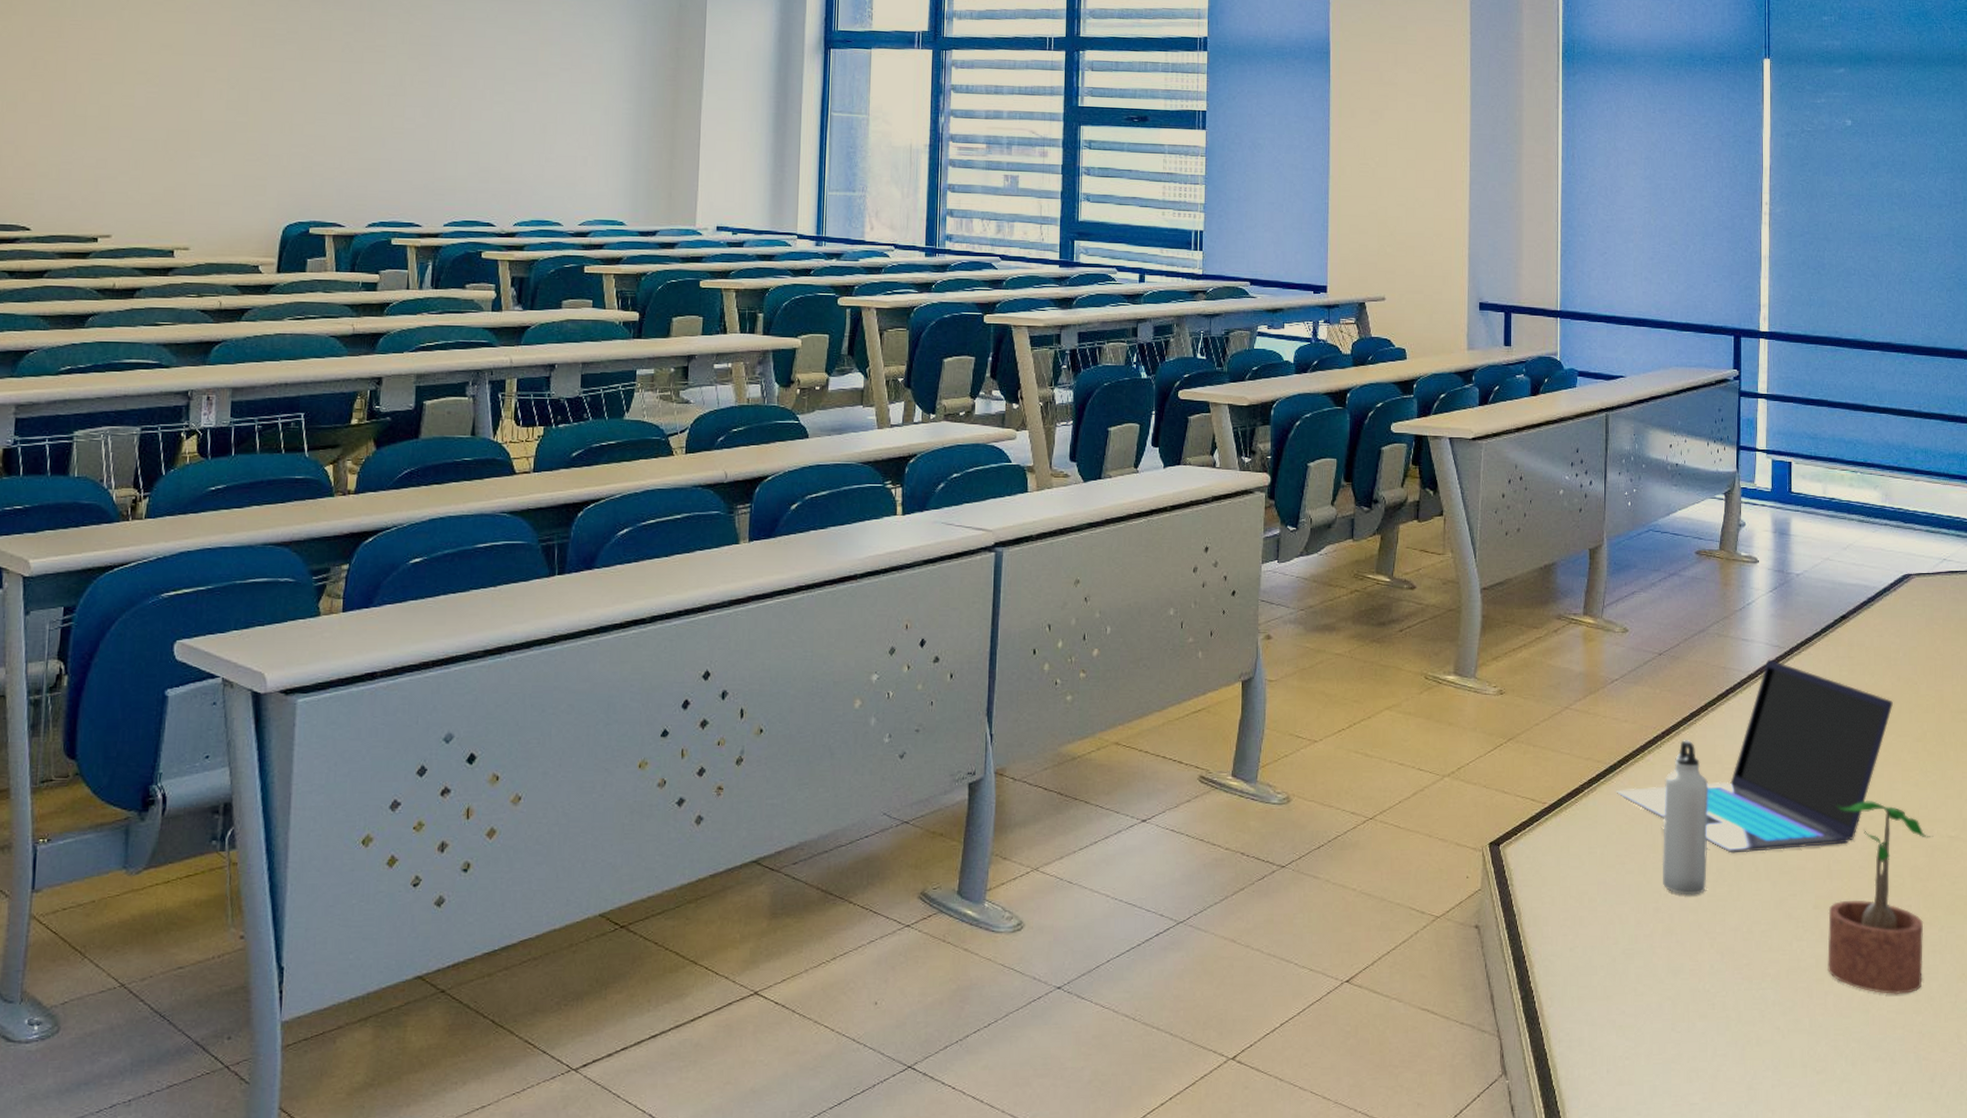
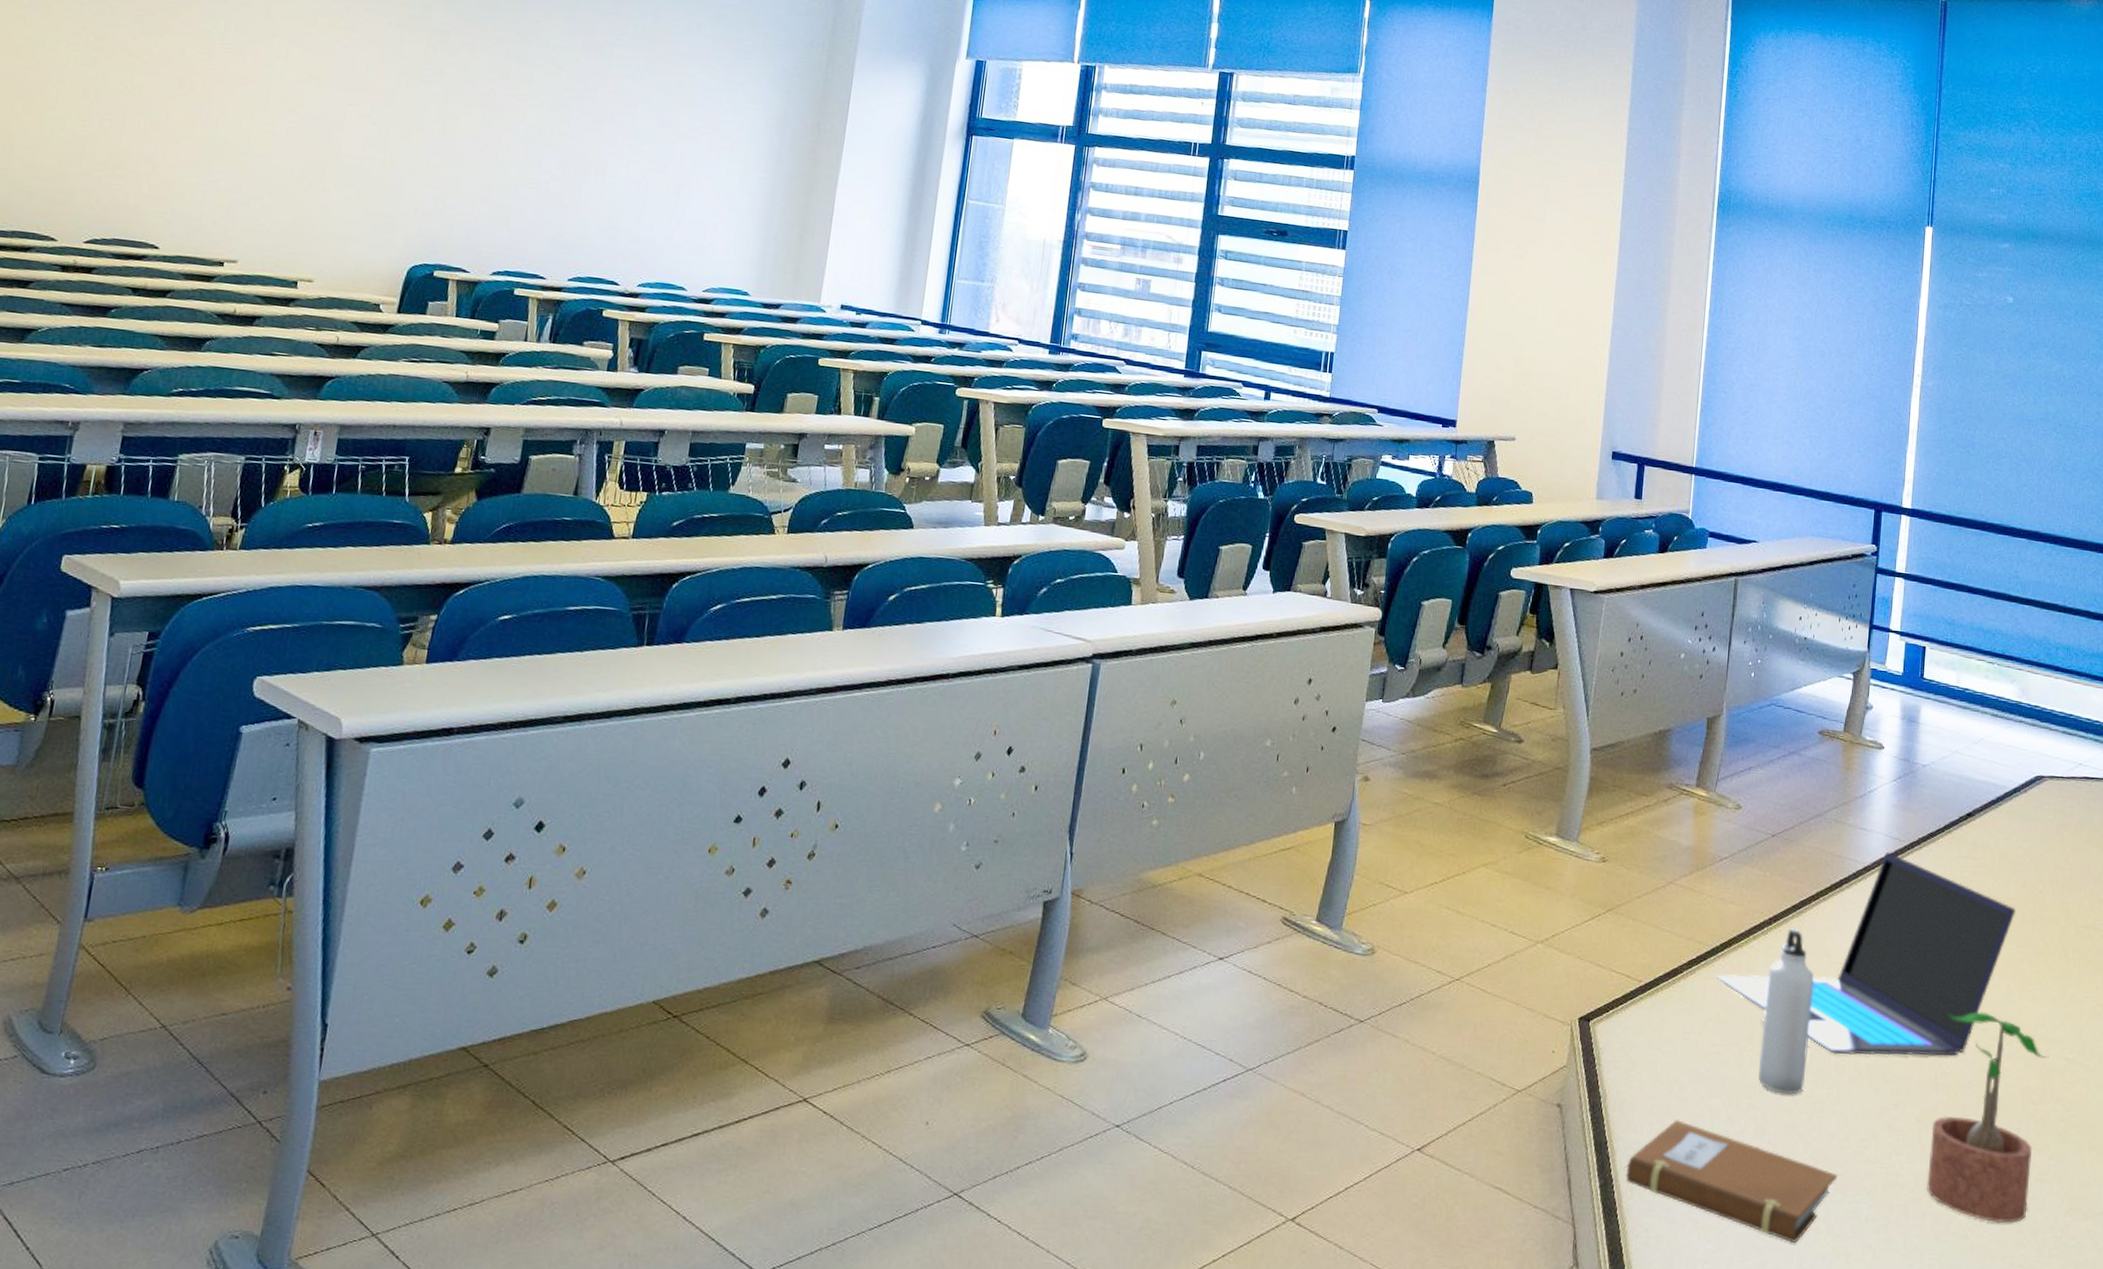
notebook: none [1543,929,1744,1032] -> present [1624,1120,1838,1243]

